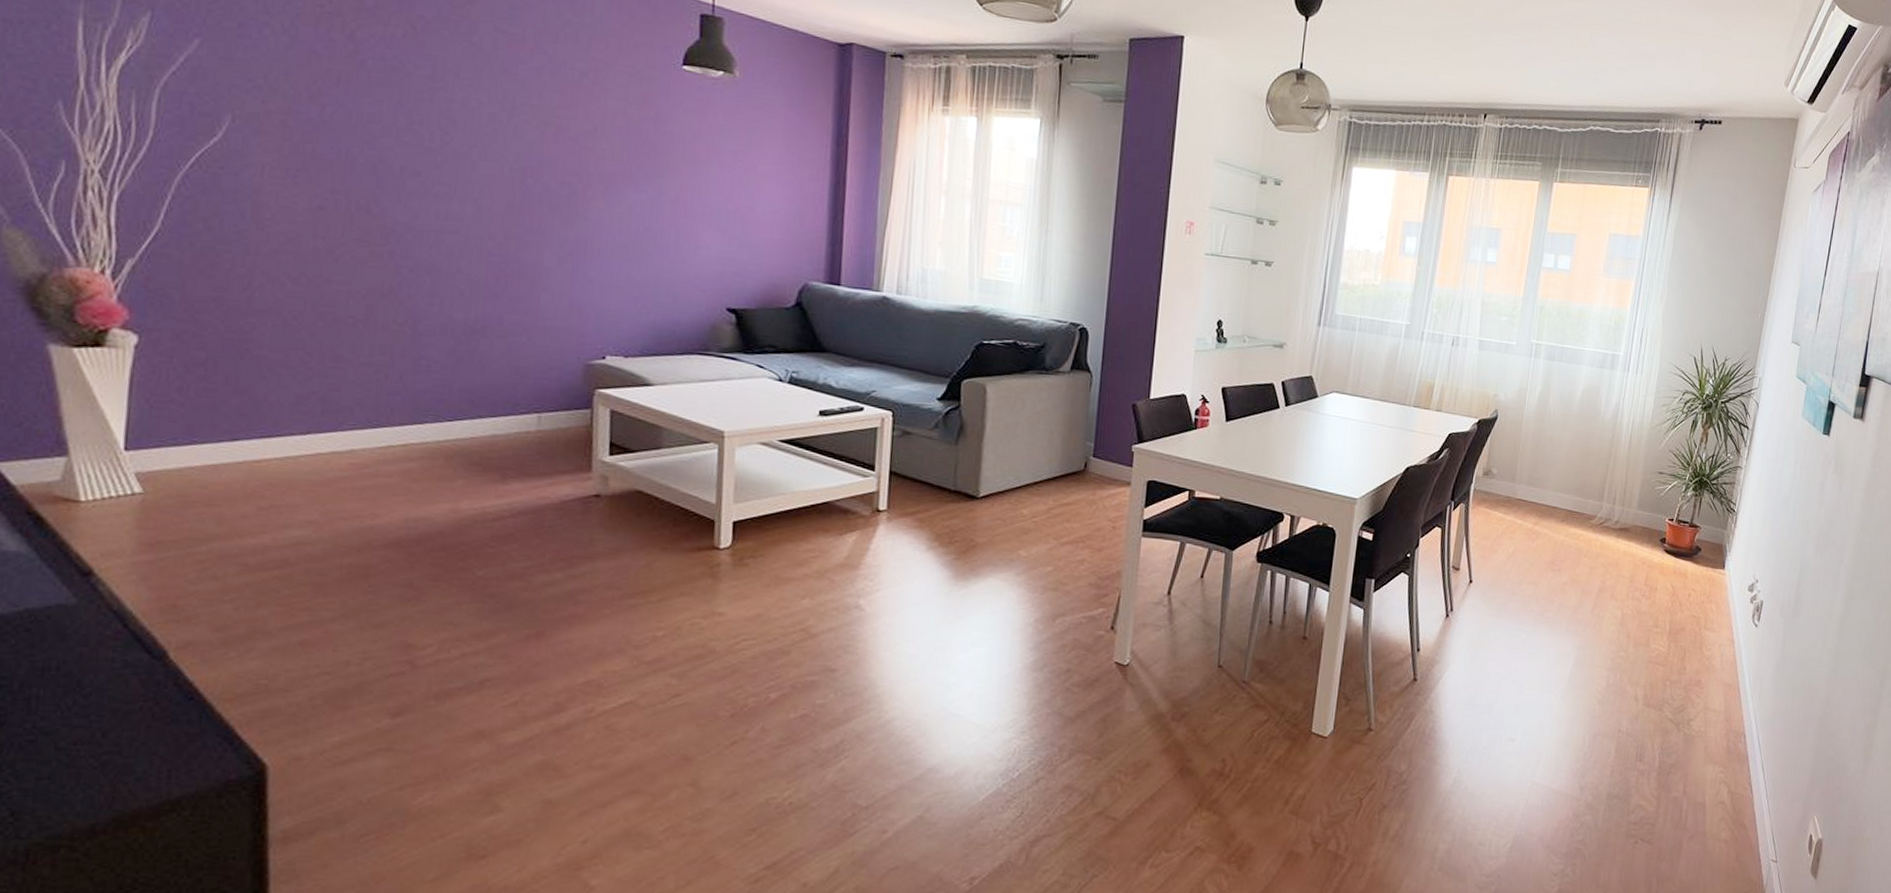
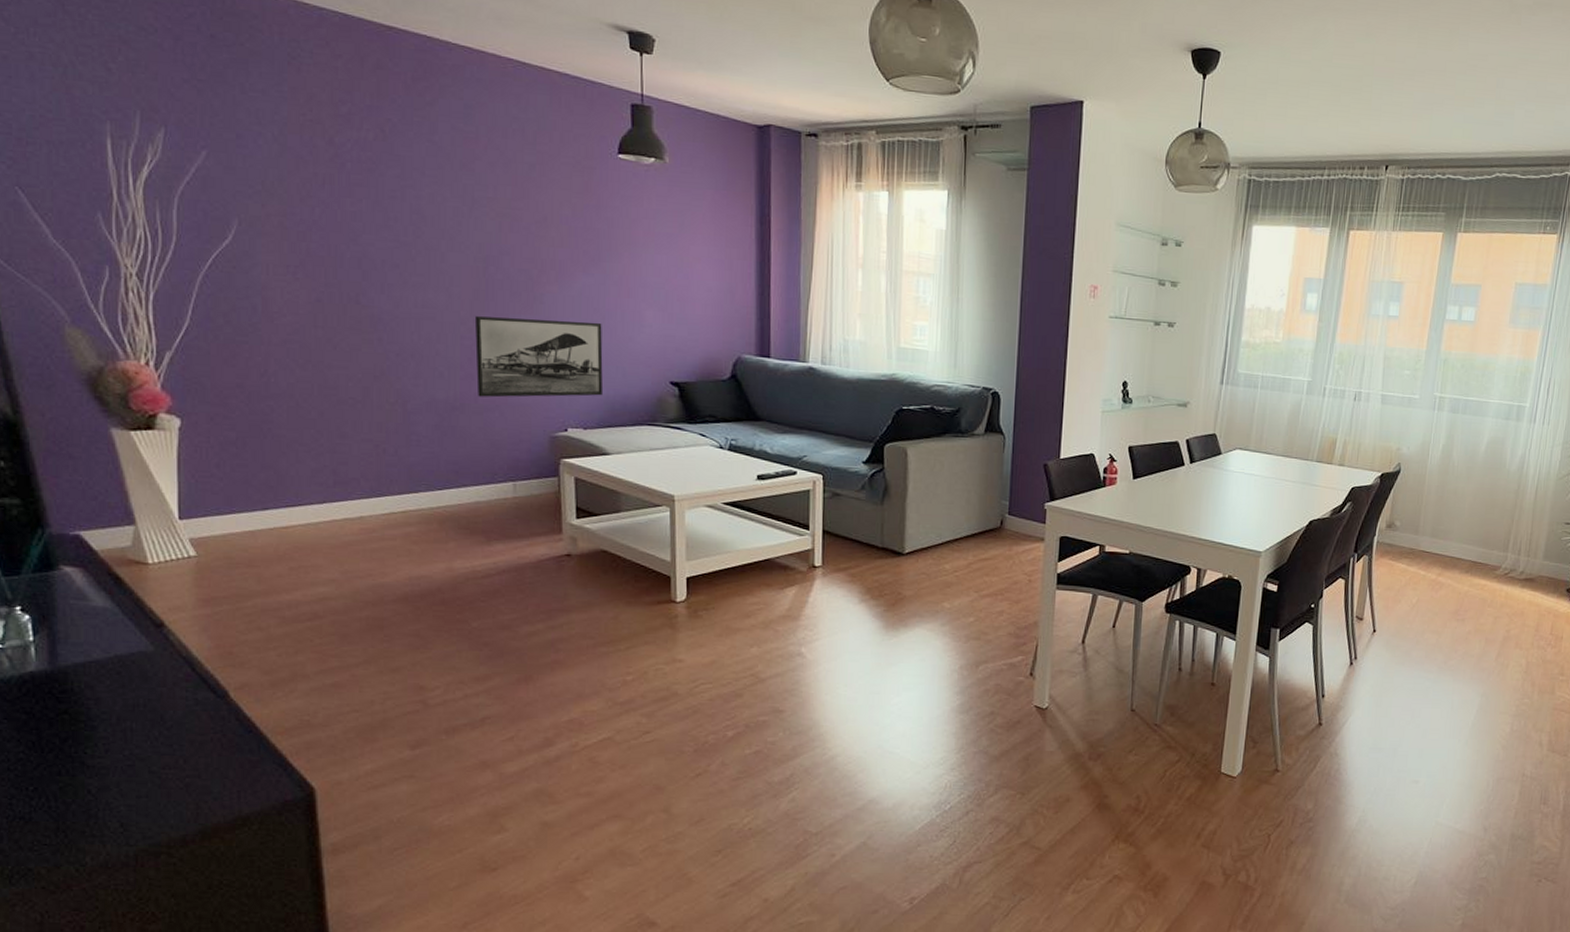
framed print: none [502,231,653,322] -> present [474,316,603,398]

